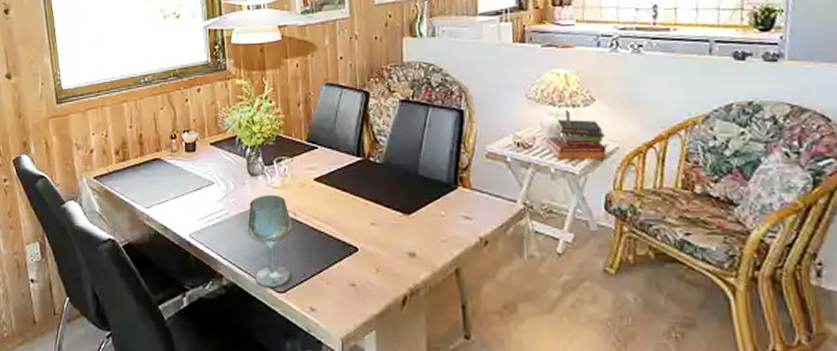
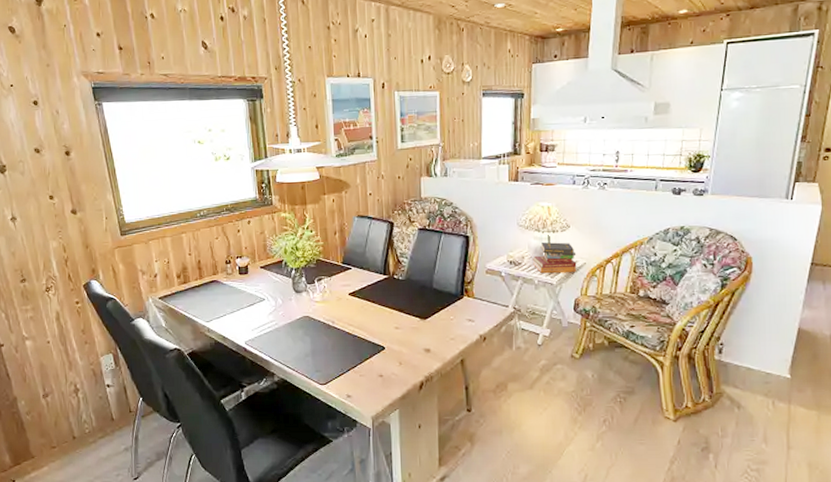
wine glass: present [247,194,292,288] -> none [293,307,331,381]

